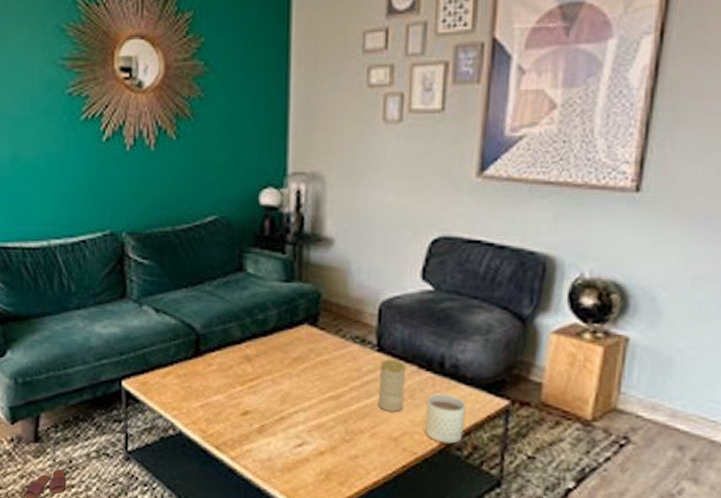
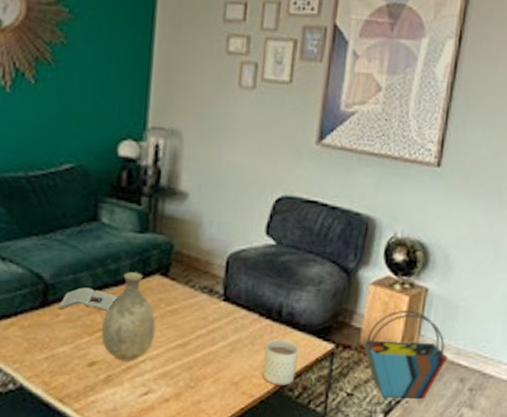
magazine: none [211,337,267,362] -> present [59,287,118,312]
vase: none [253,322,307,412] -> present [102,272,156,361]
candle: present [377,359,406,412] -> none [221,308,248,358]
tote bag: none [544,362,660,469] -> present [362,309,448,400]

